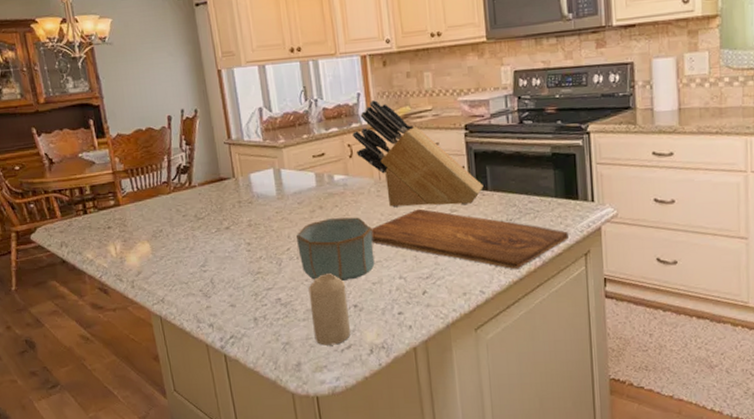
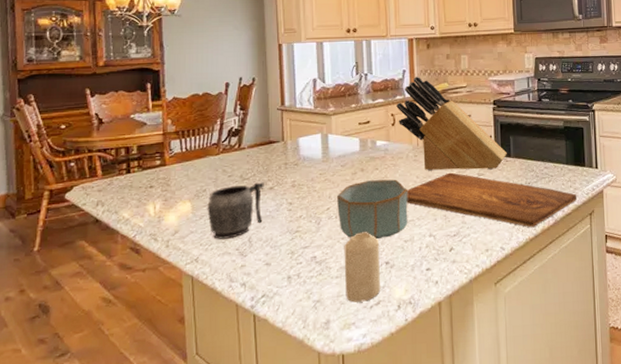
mug: none [165,221,223,280] -> present [207,182,264,239]

